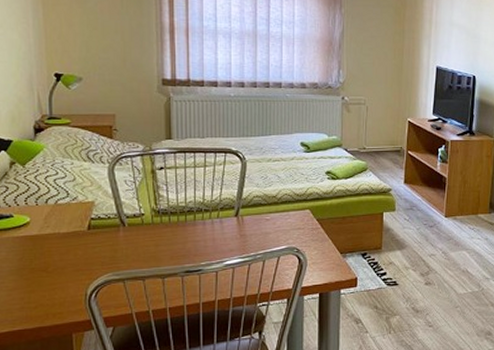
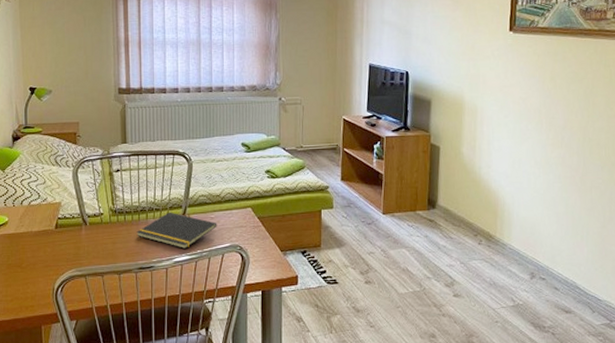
notepad: none [183,213,273,251] -> present [136,212,217,249]

